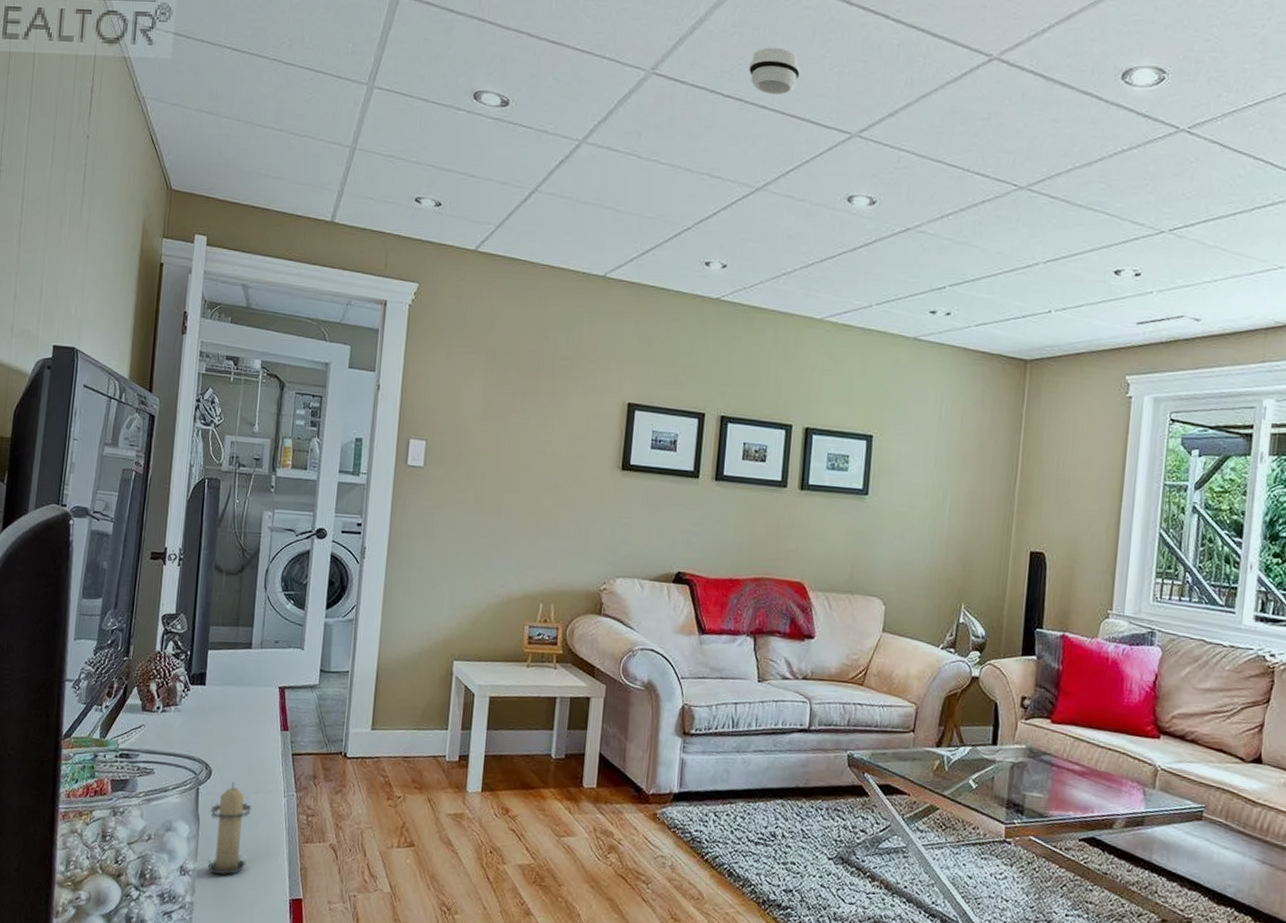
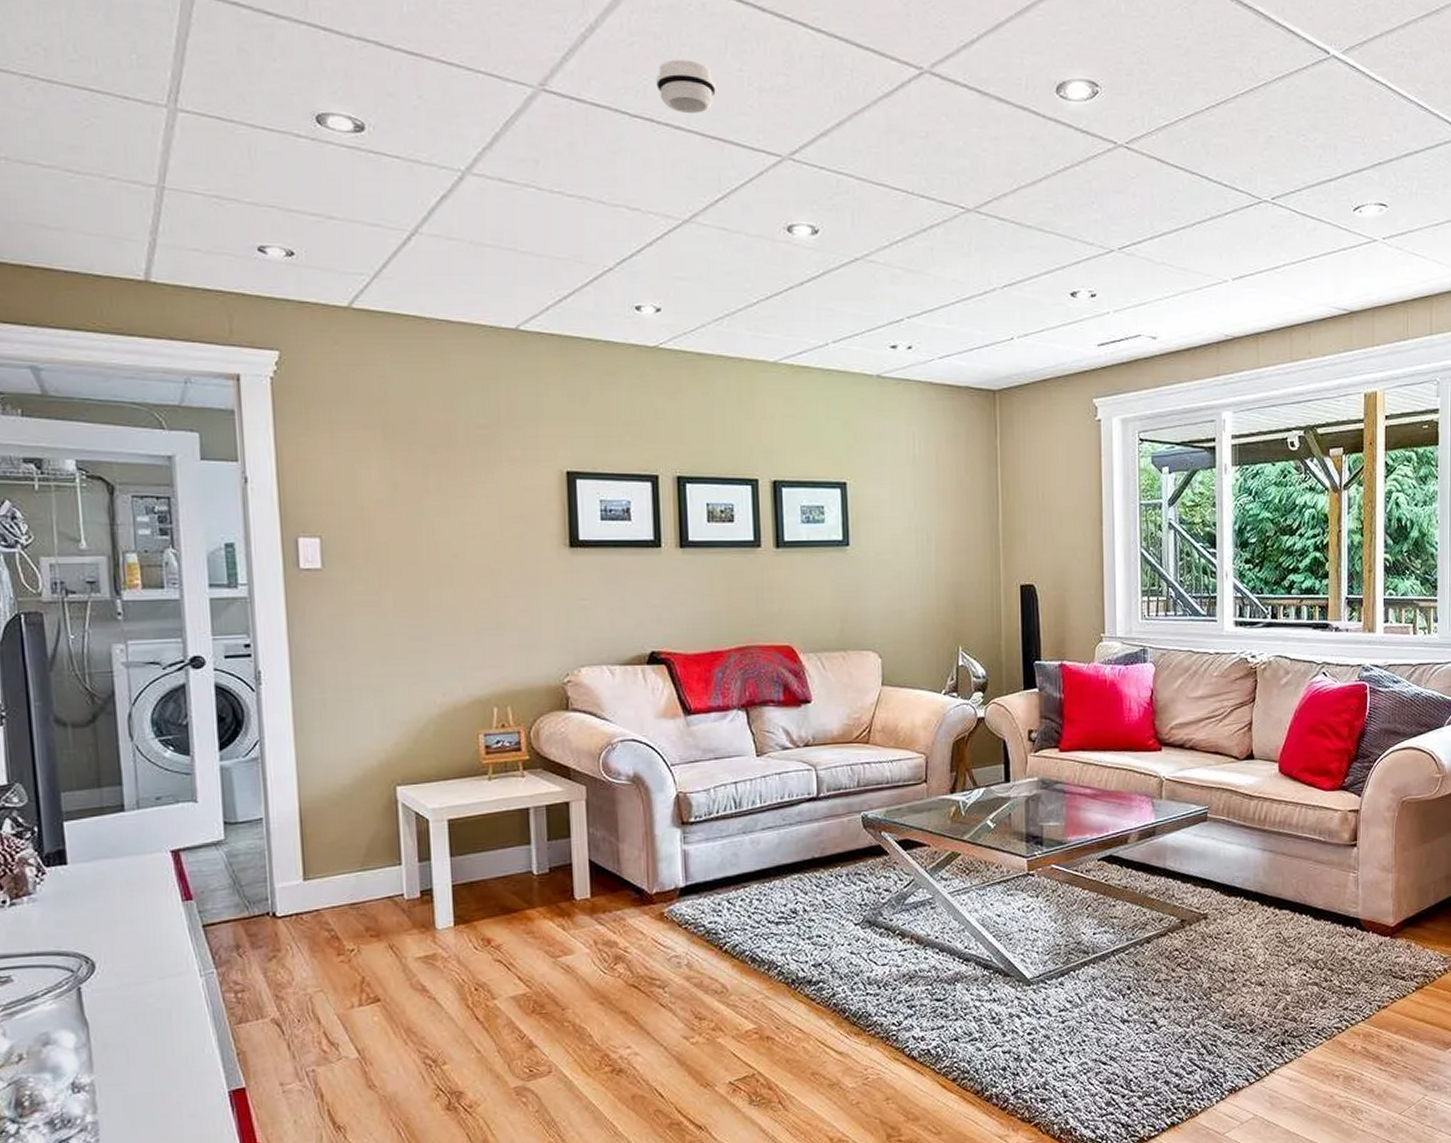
candle: present [207,782,252,875] -> none [101,972,163,1083]

